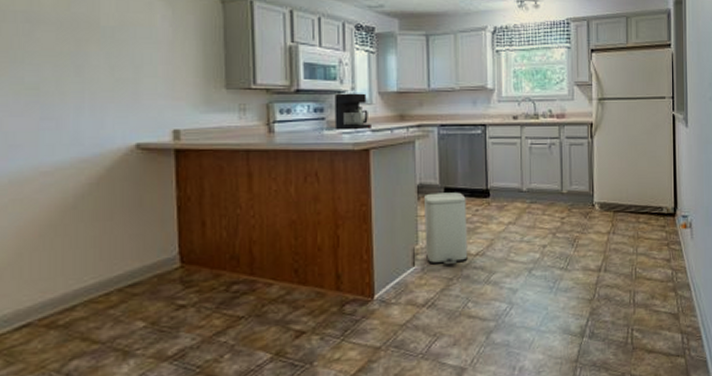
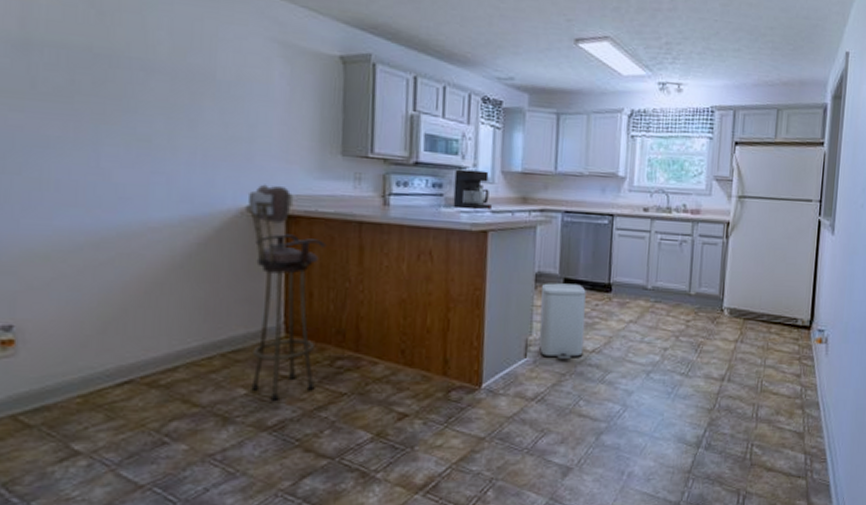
bar stool: none [138,121,216,332] -> present [248,184,327,402]

